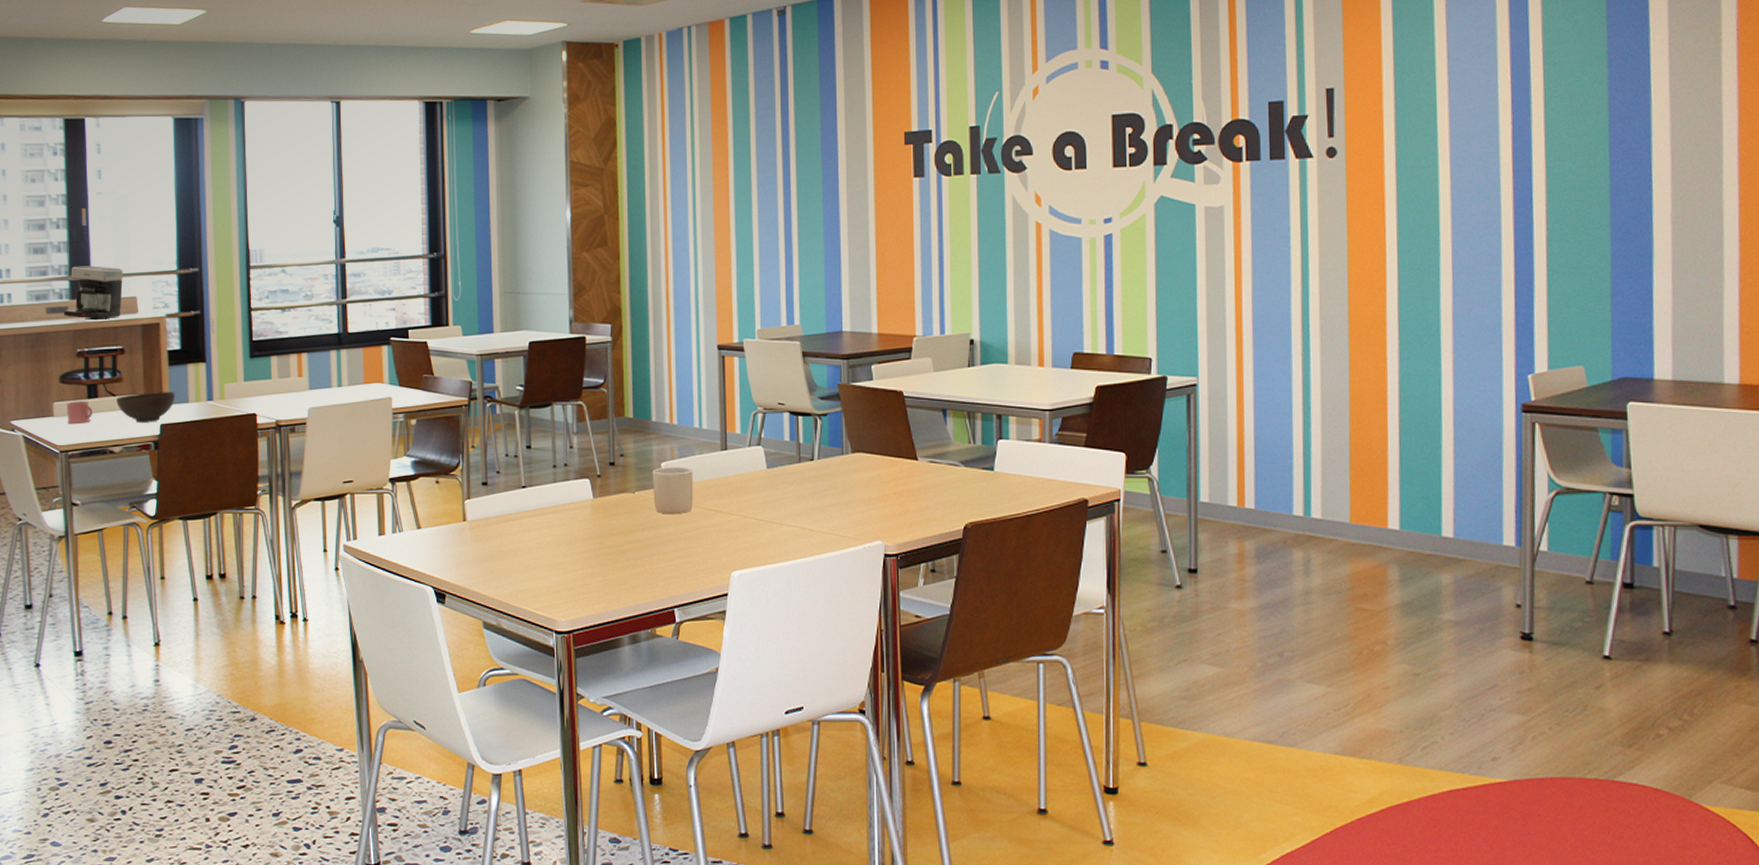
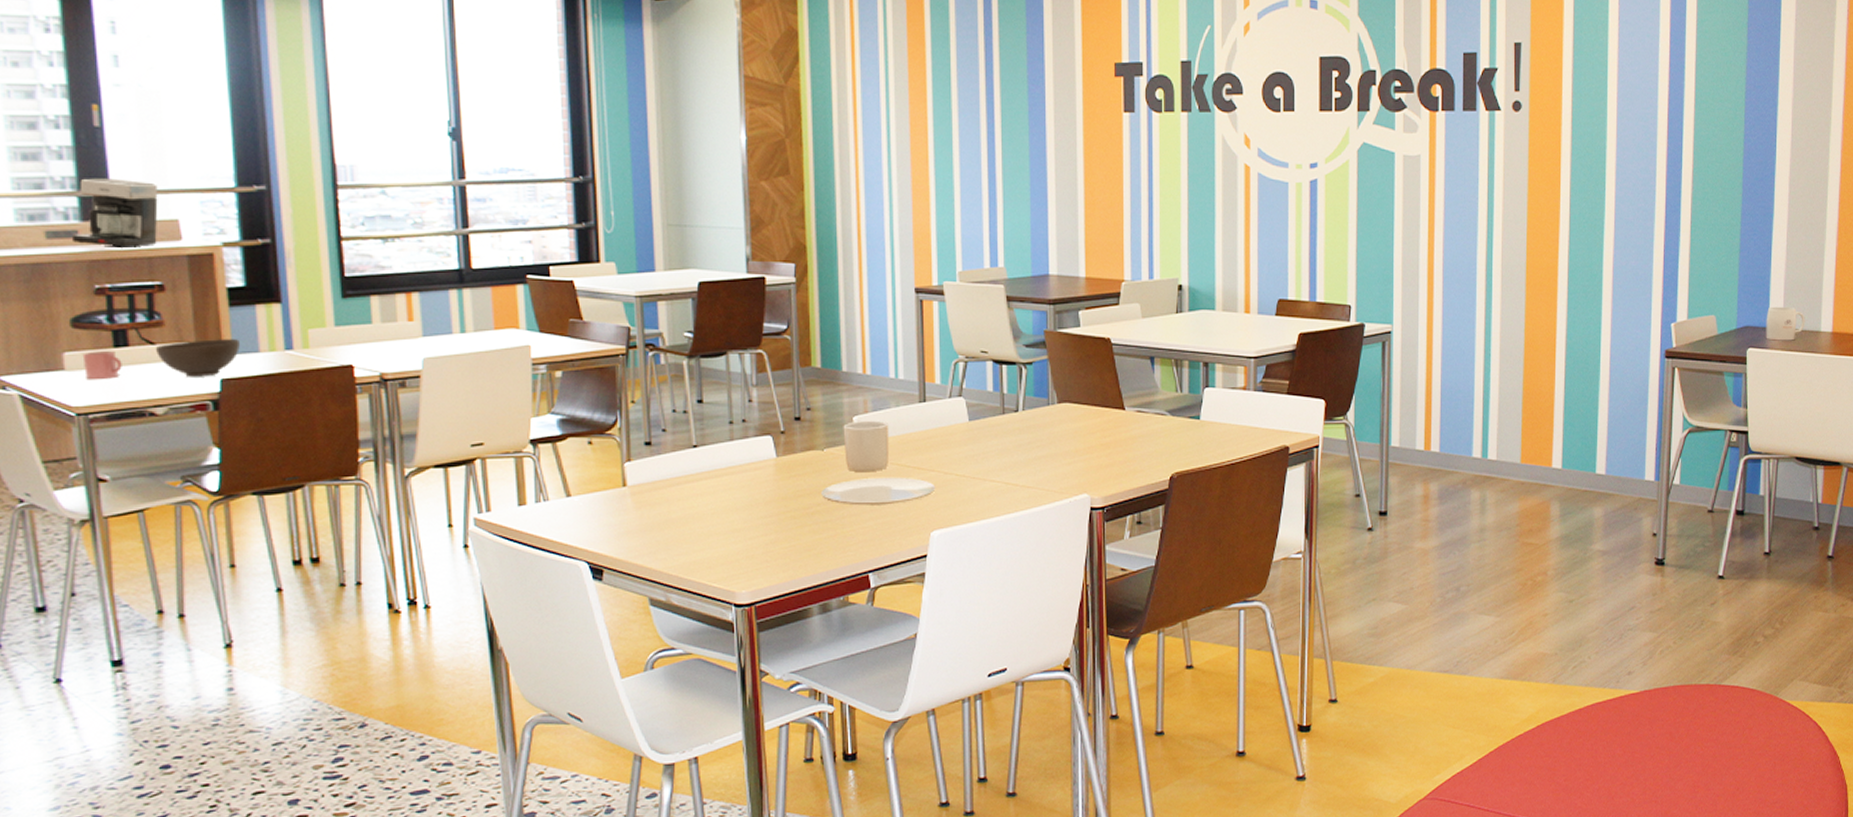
plate: none [632,519,736,545] -> present [821,477,936,506]
mug: none [1650,356,1703,394] -> present [1766,306,1805,341]

